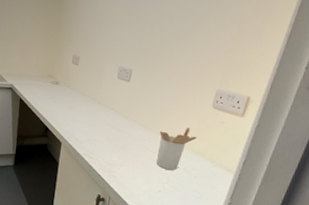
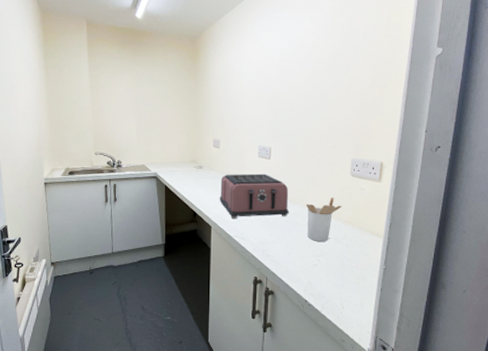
toaster: none [72,93,144,142] -> present [219,173,289,220]

